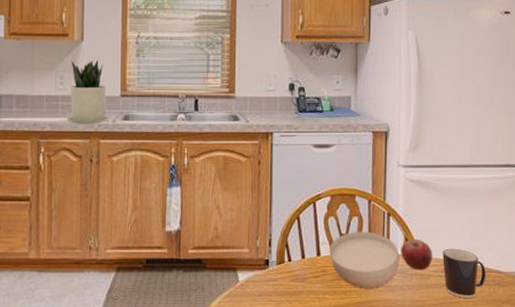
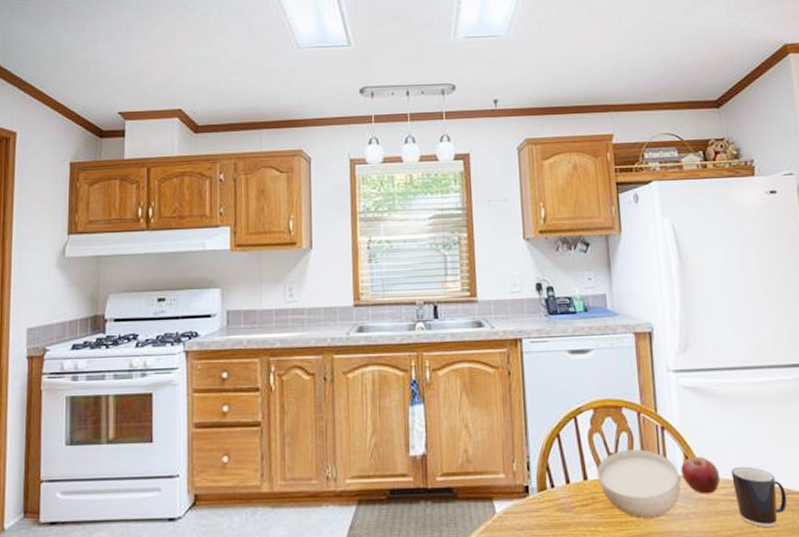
planter: present [66,59,110,124] -> none [297,268,343,339]

